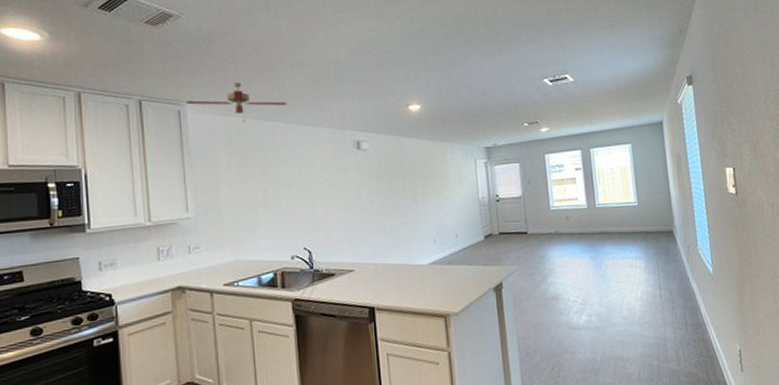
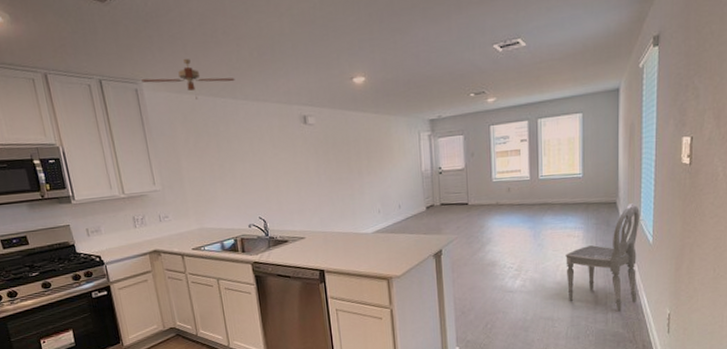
dining chair: none [629,231,706,349] -> present [565,202,640,312]

